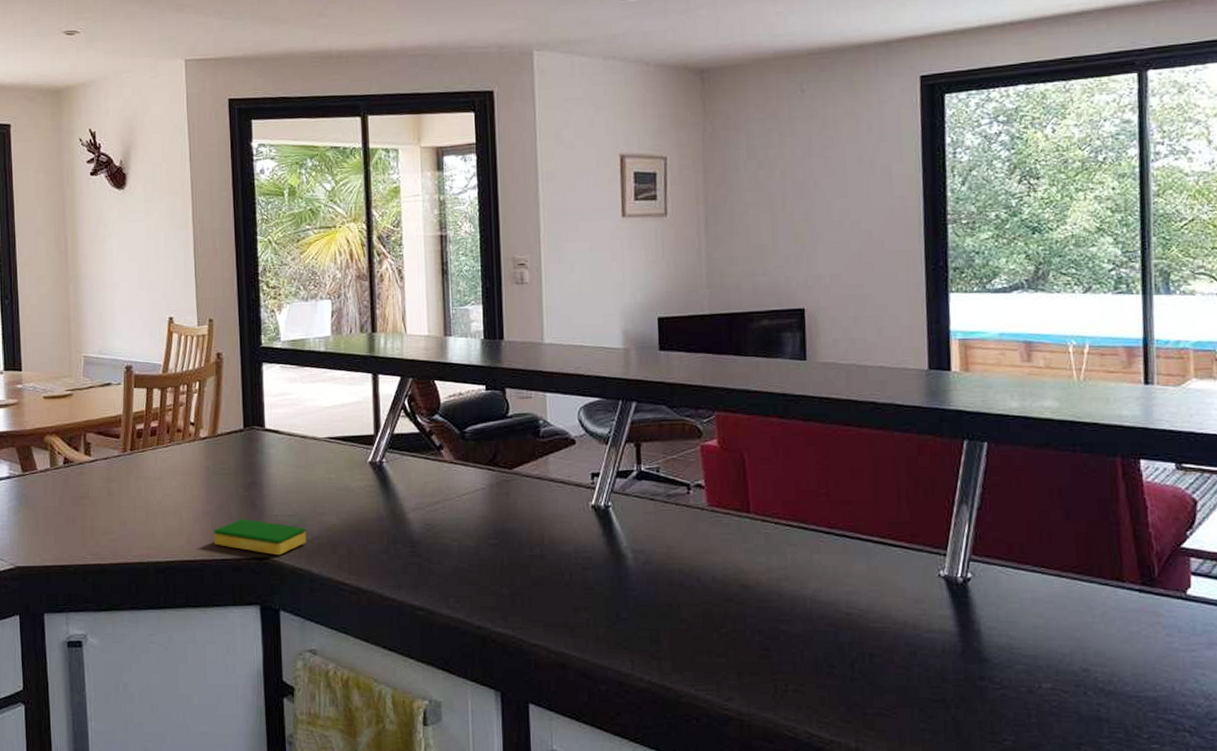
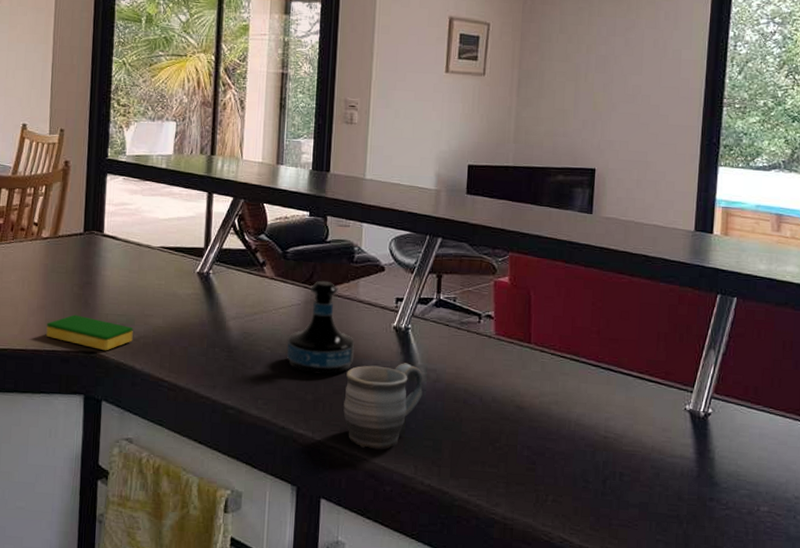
tequila bottle: none [474,460,550,565] -> present [286,280,354,375]
mug: none [544,545,632,645] -> present [343,363,423,450]

